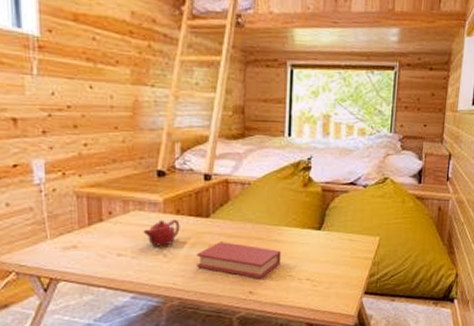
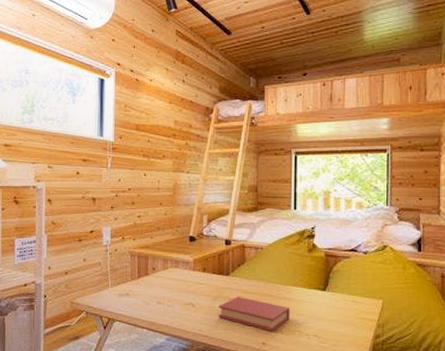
teapot: present [143,218,180,246] -> none [177,275,206,298]

